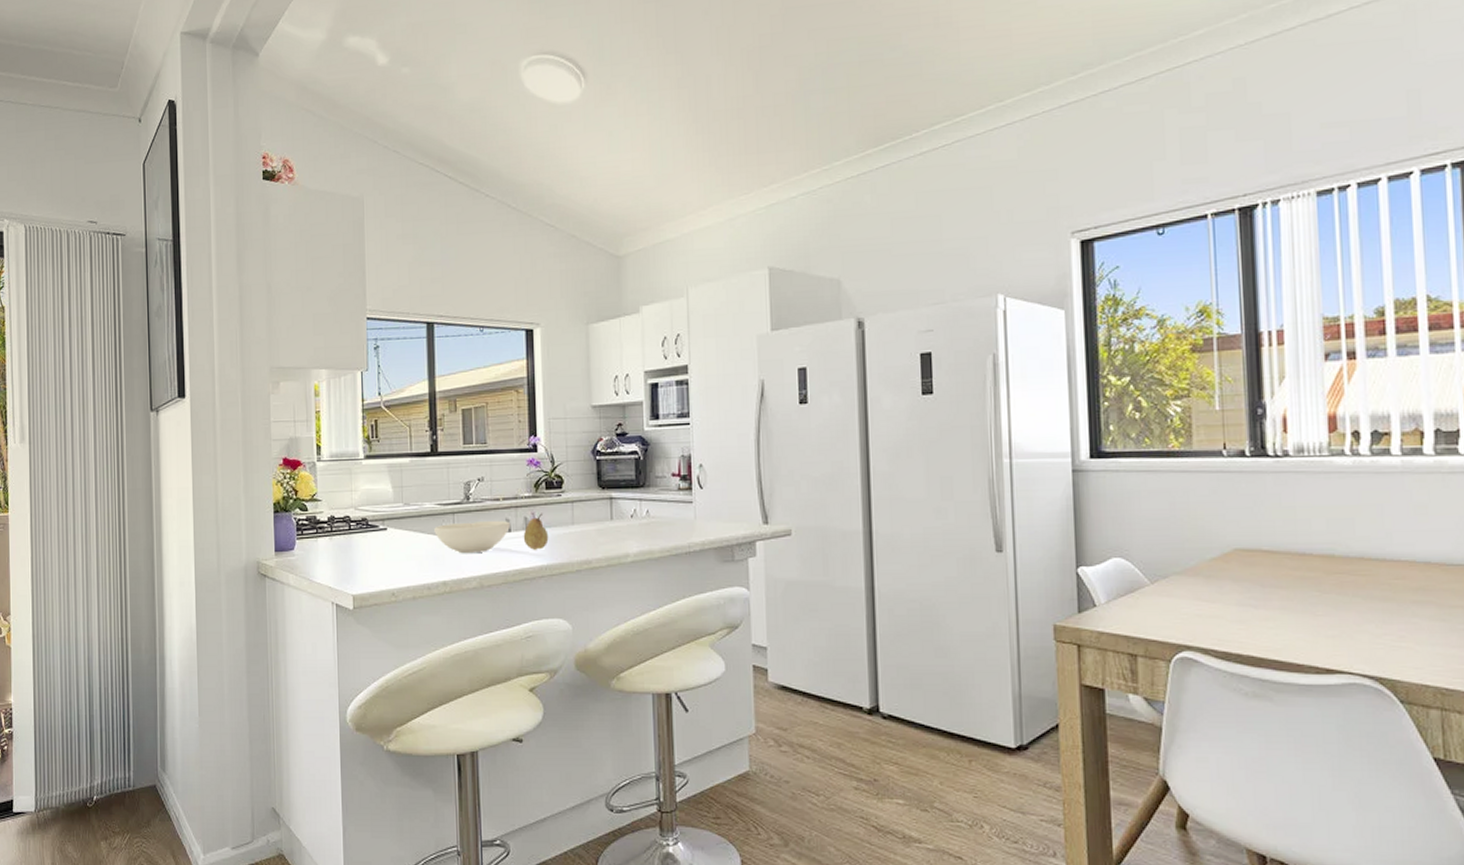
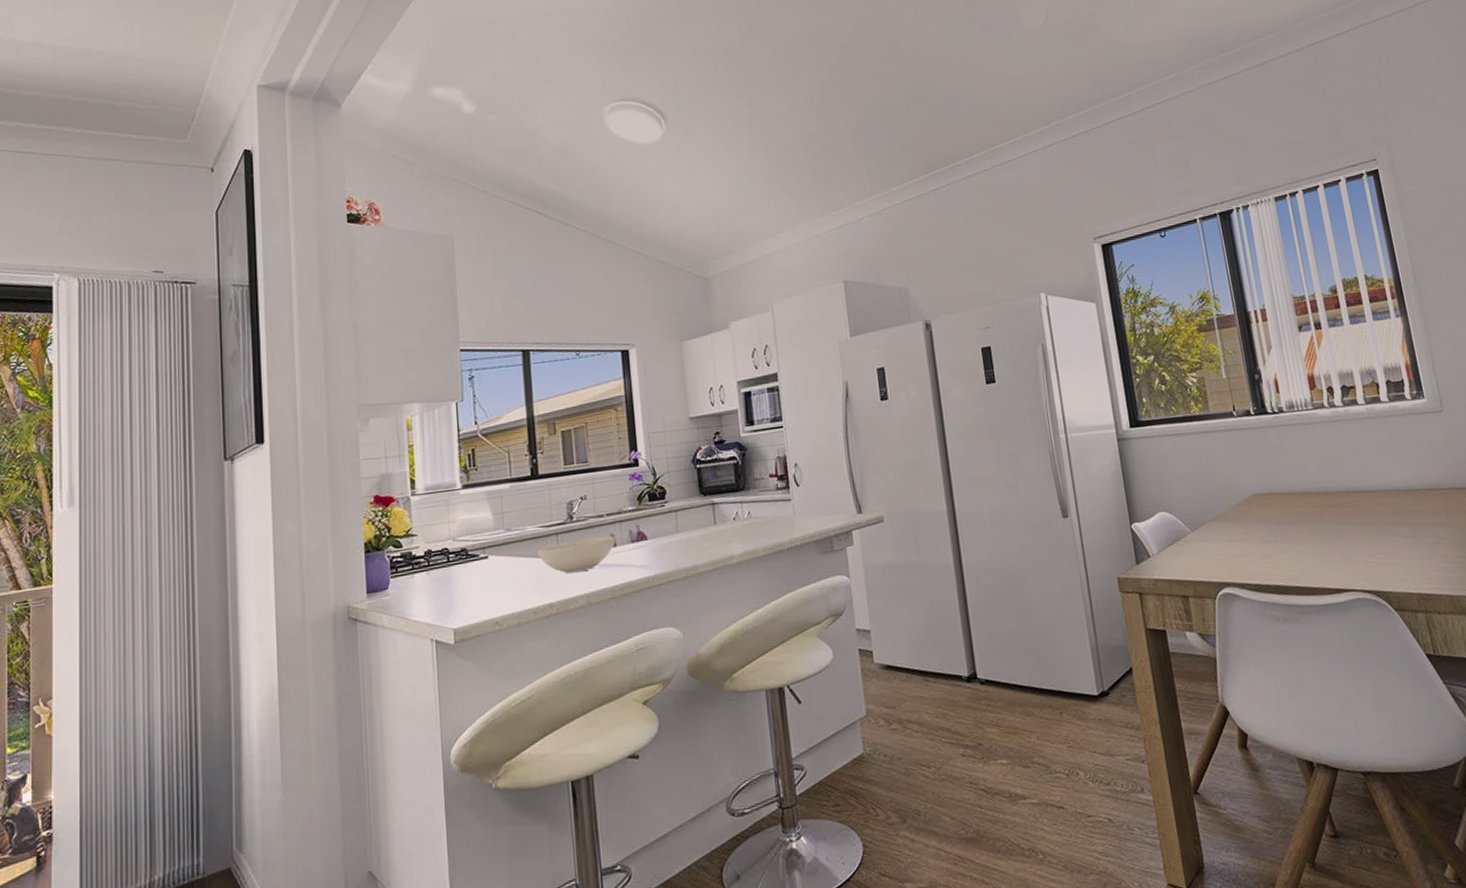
fruit: present [523,513,549,551] -> none [629,524,655,563]

